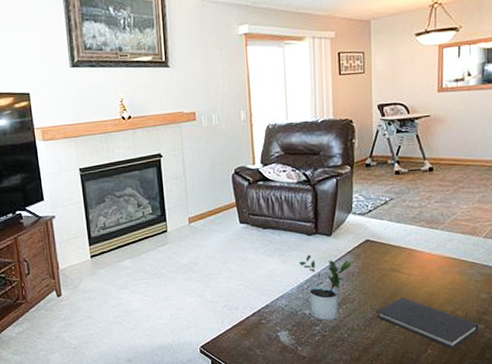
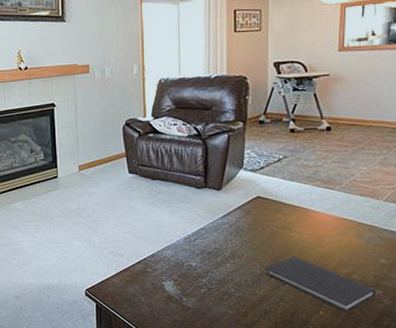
potted plant: present [298,254,352,321] -> none [186,207,242,274]

